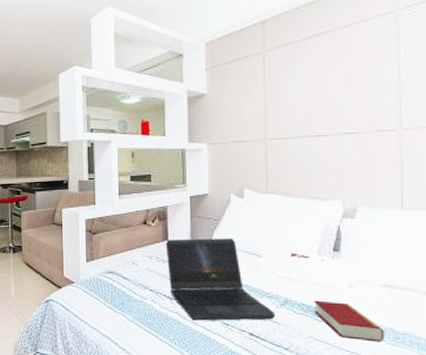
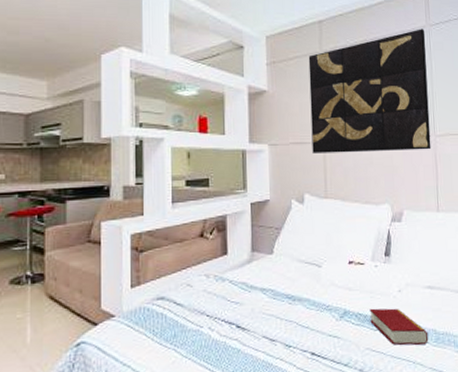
laptop computer: present [165,238,275,321] -> none [224,249,335,346]
wall art: none [250,14,396,151] -> present [308,29,431,153]

